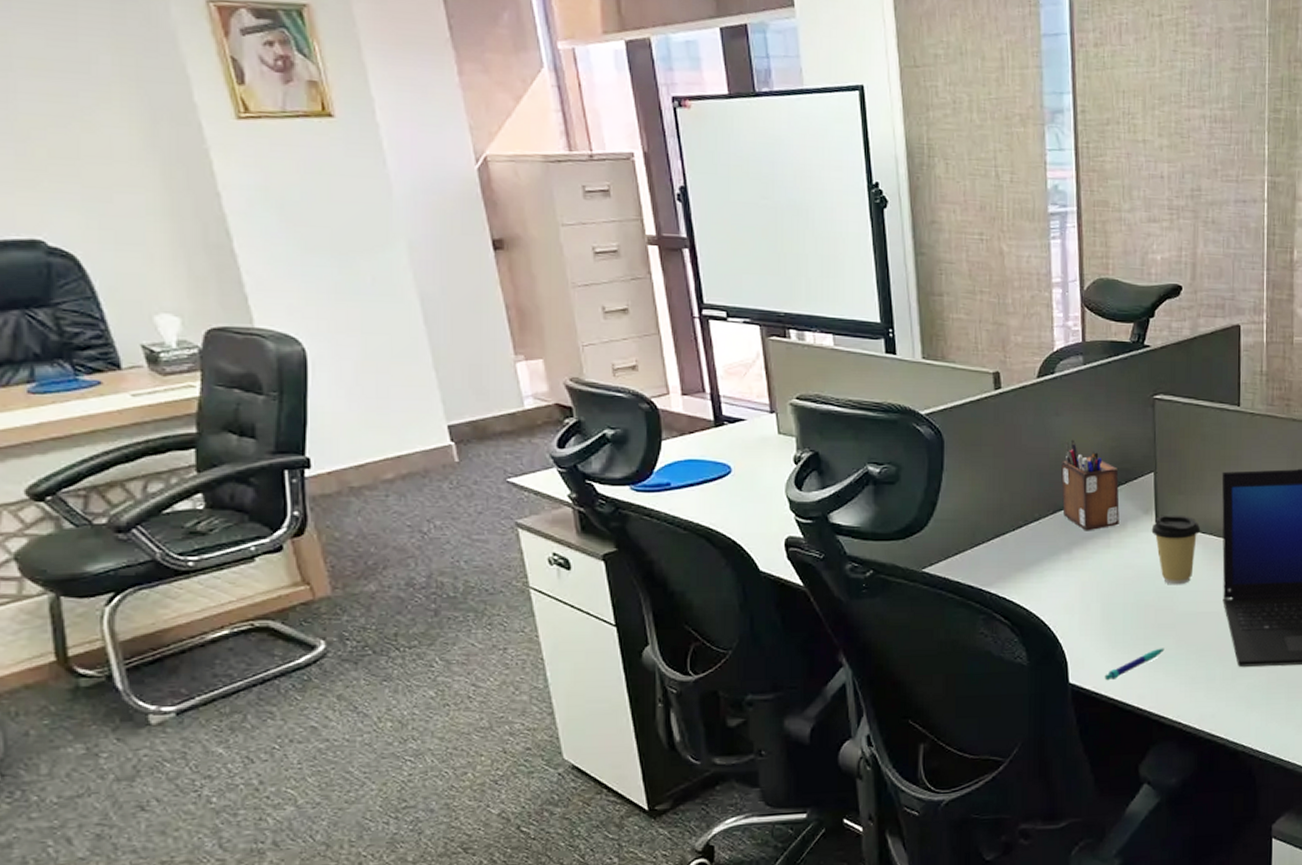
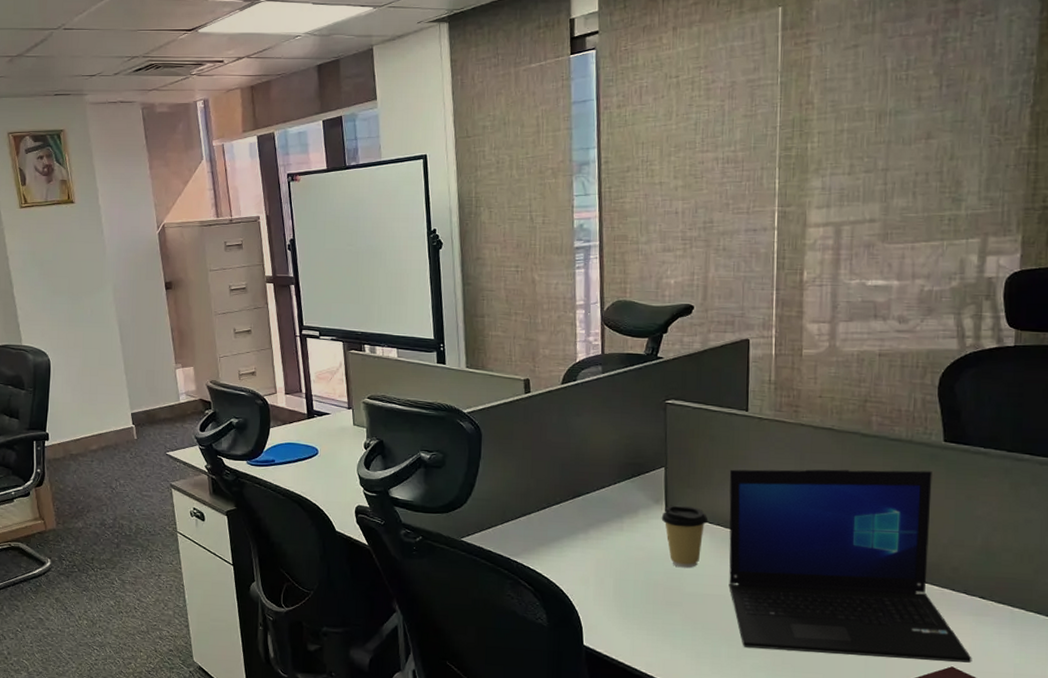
desk organizer: present [1061,439,1120,531] -> none [580,436,632,516]
pen: present [1104,648,1165,681] -> none [615,623,672,647]

